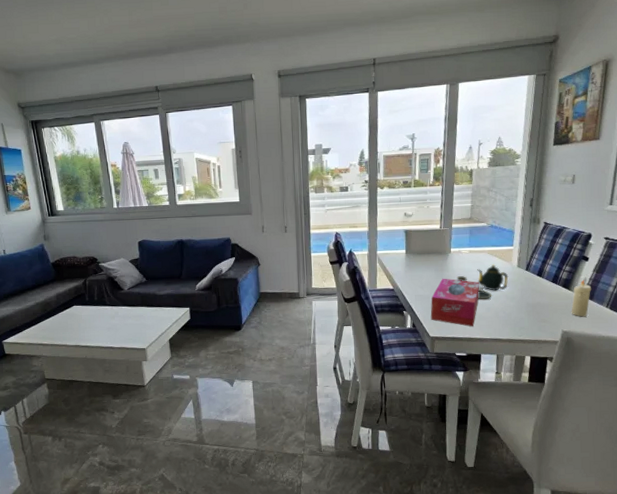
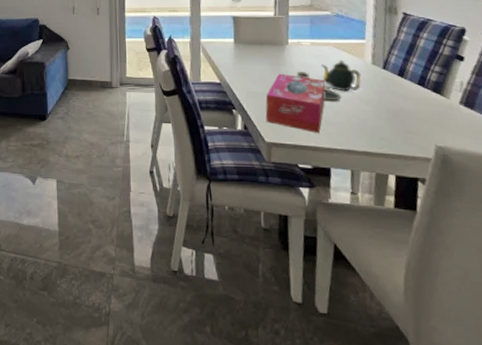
candle: present [571,279,592,317] -> none [445,83,472,130]

